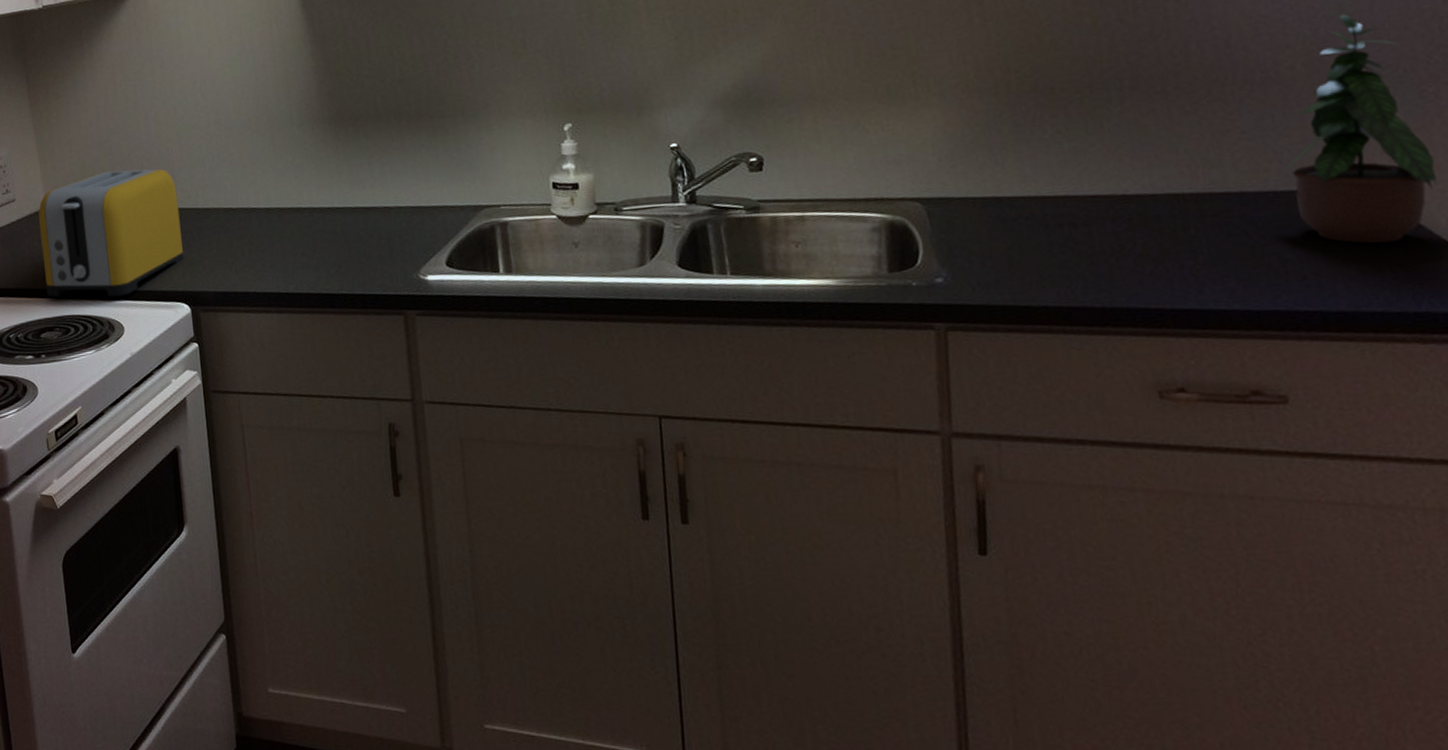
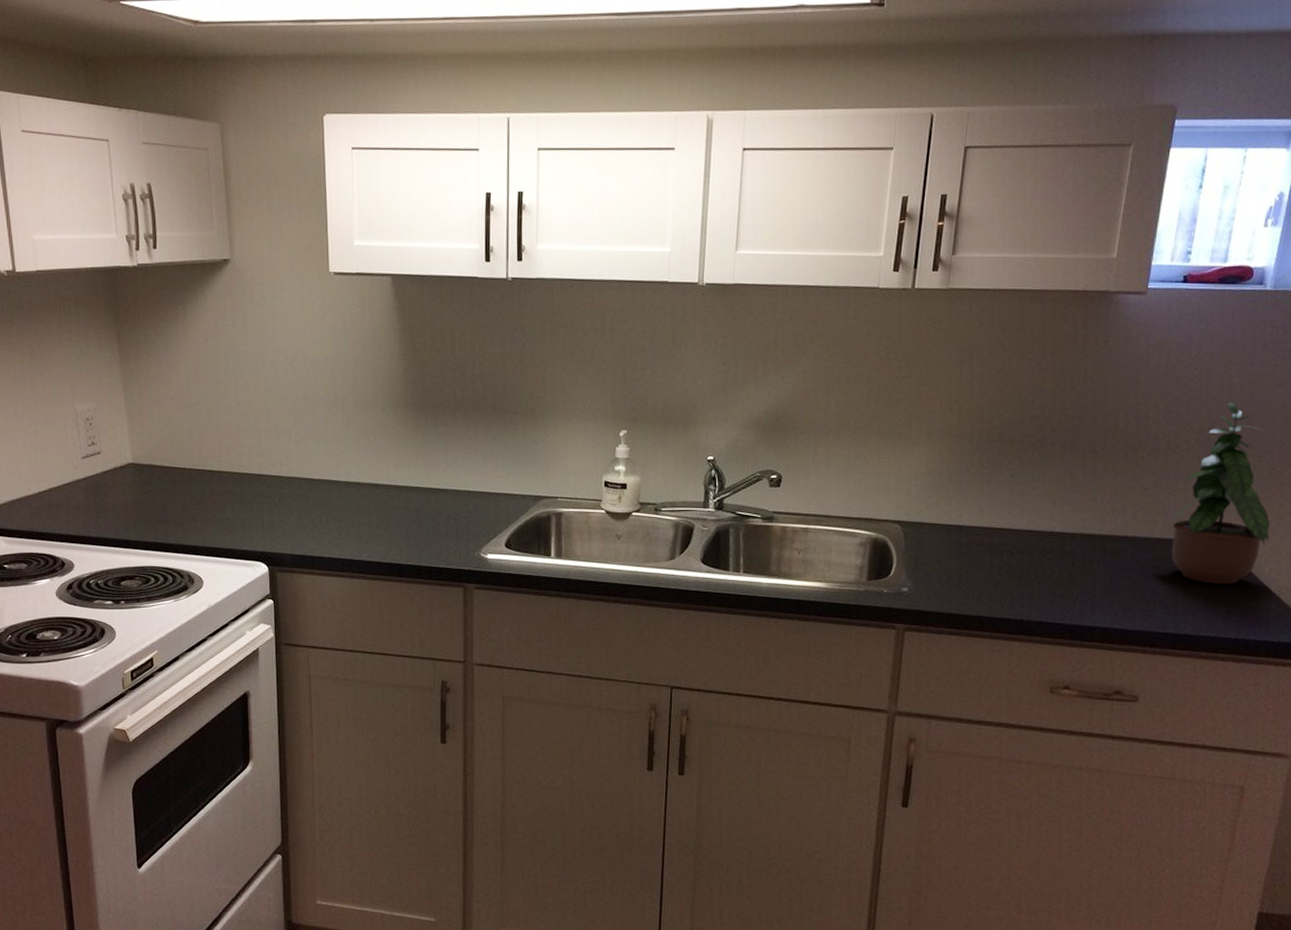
toaster: present [38,168,184,297] -> none [123,433,265,552]

